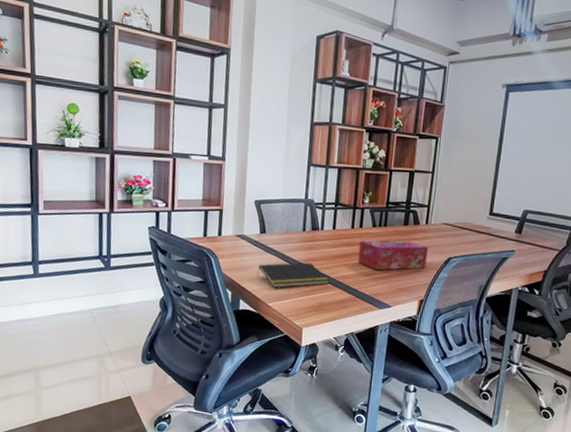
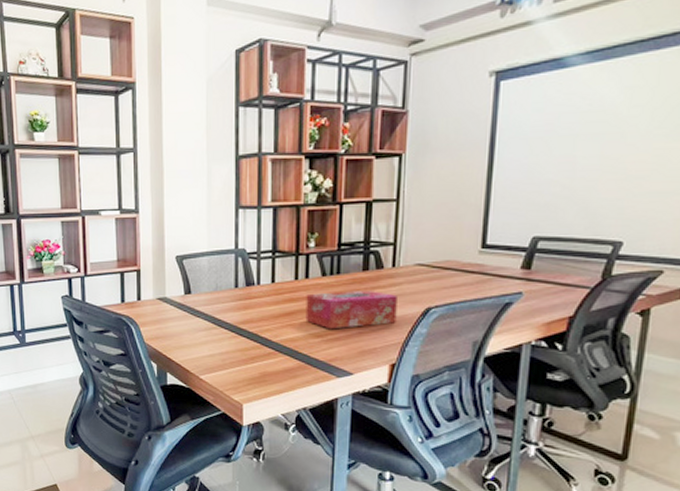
notepad: present [257,262,329,288] -> none [184,324,271,358]

